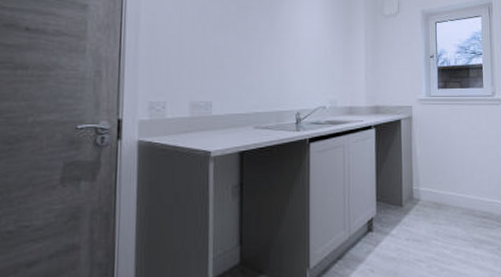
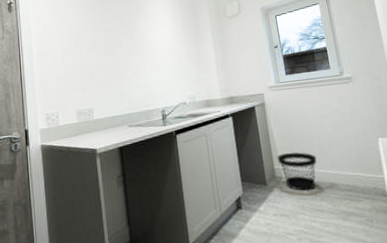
wastebasket: none [417,173,457,215] -> present [277,152,317,191]

